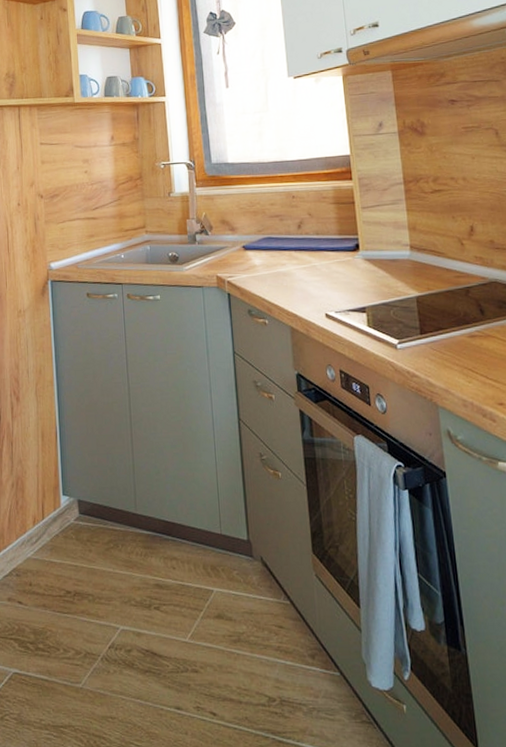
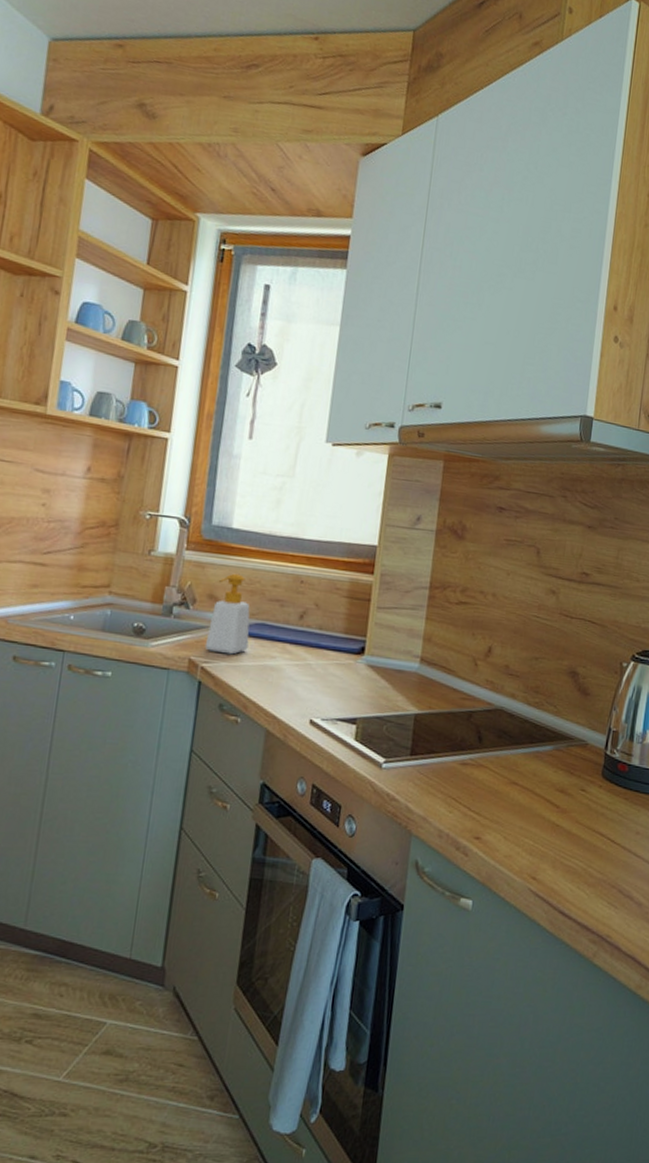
soap bottle: none [226,199,261,268] -> present [204,573,250,655]

